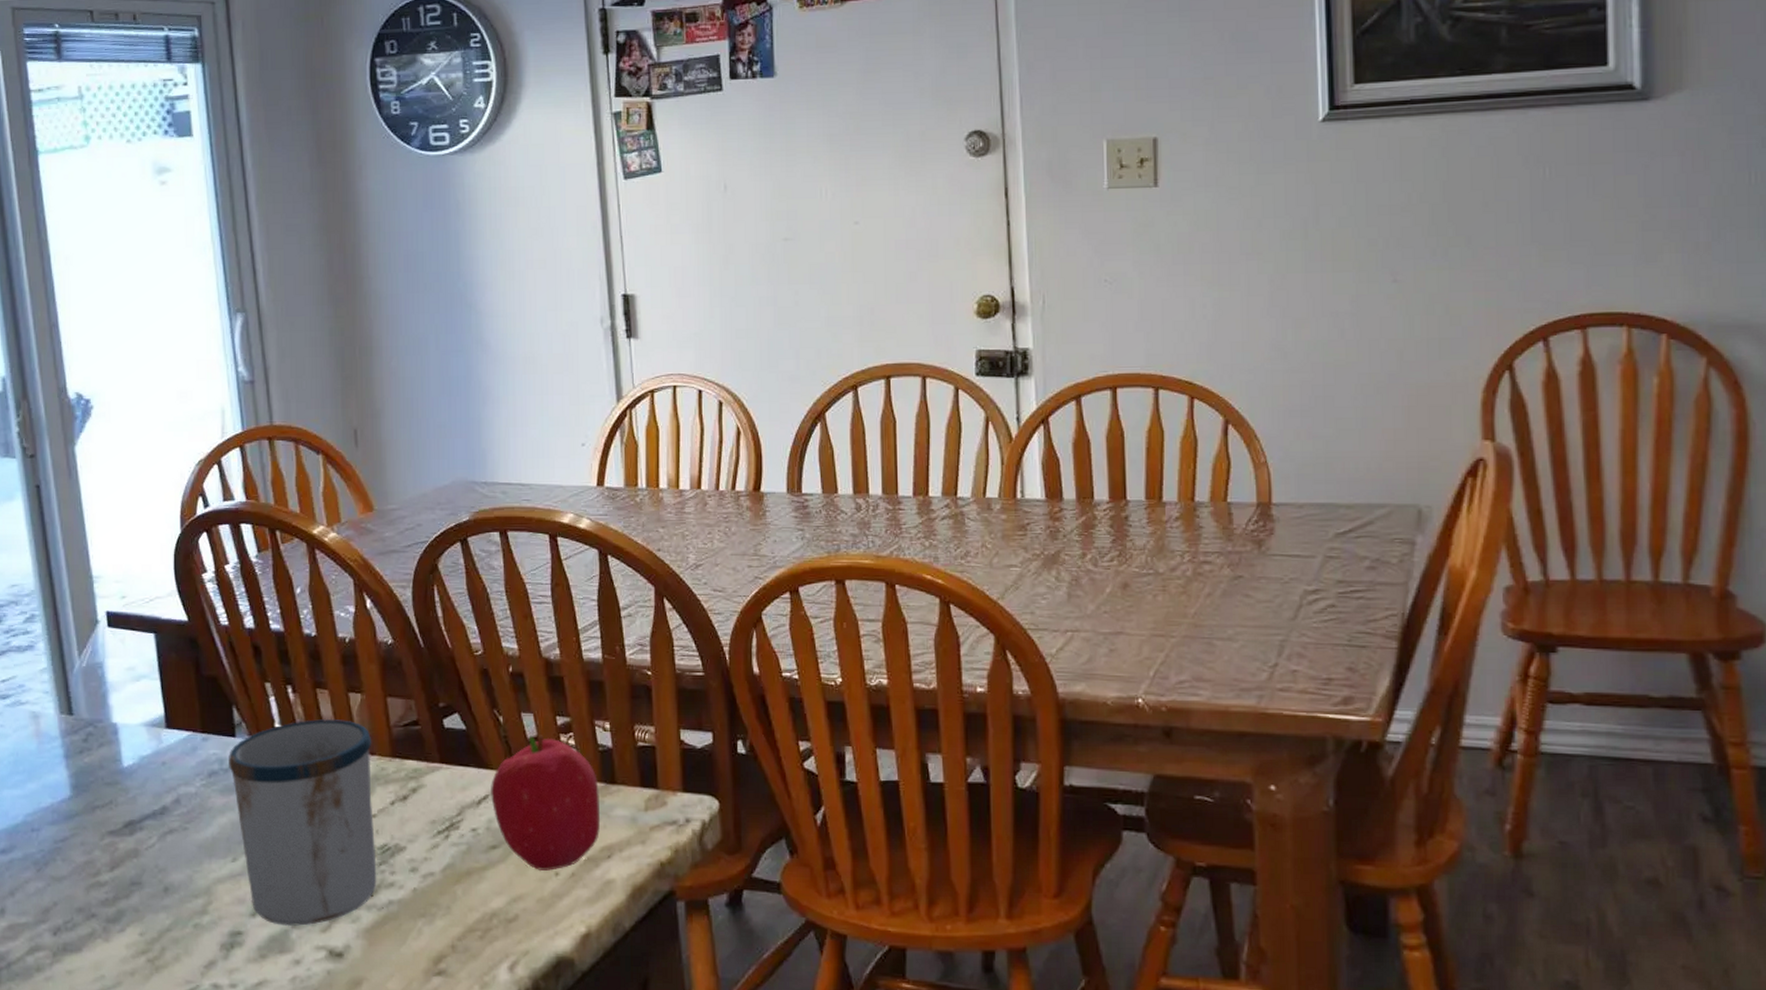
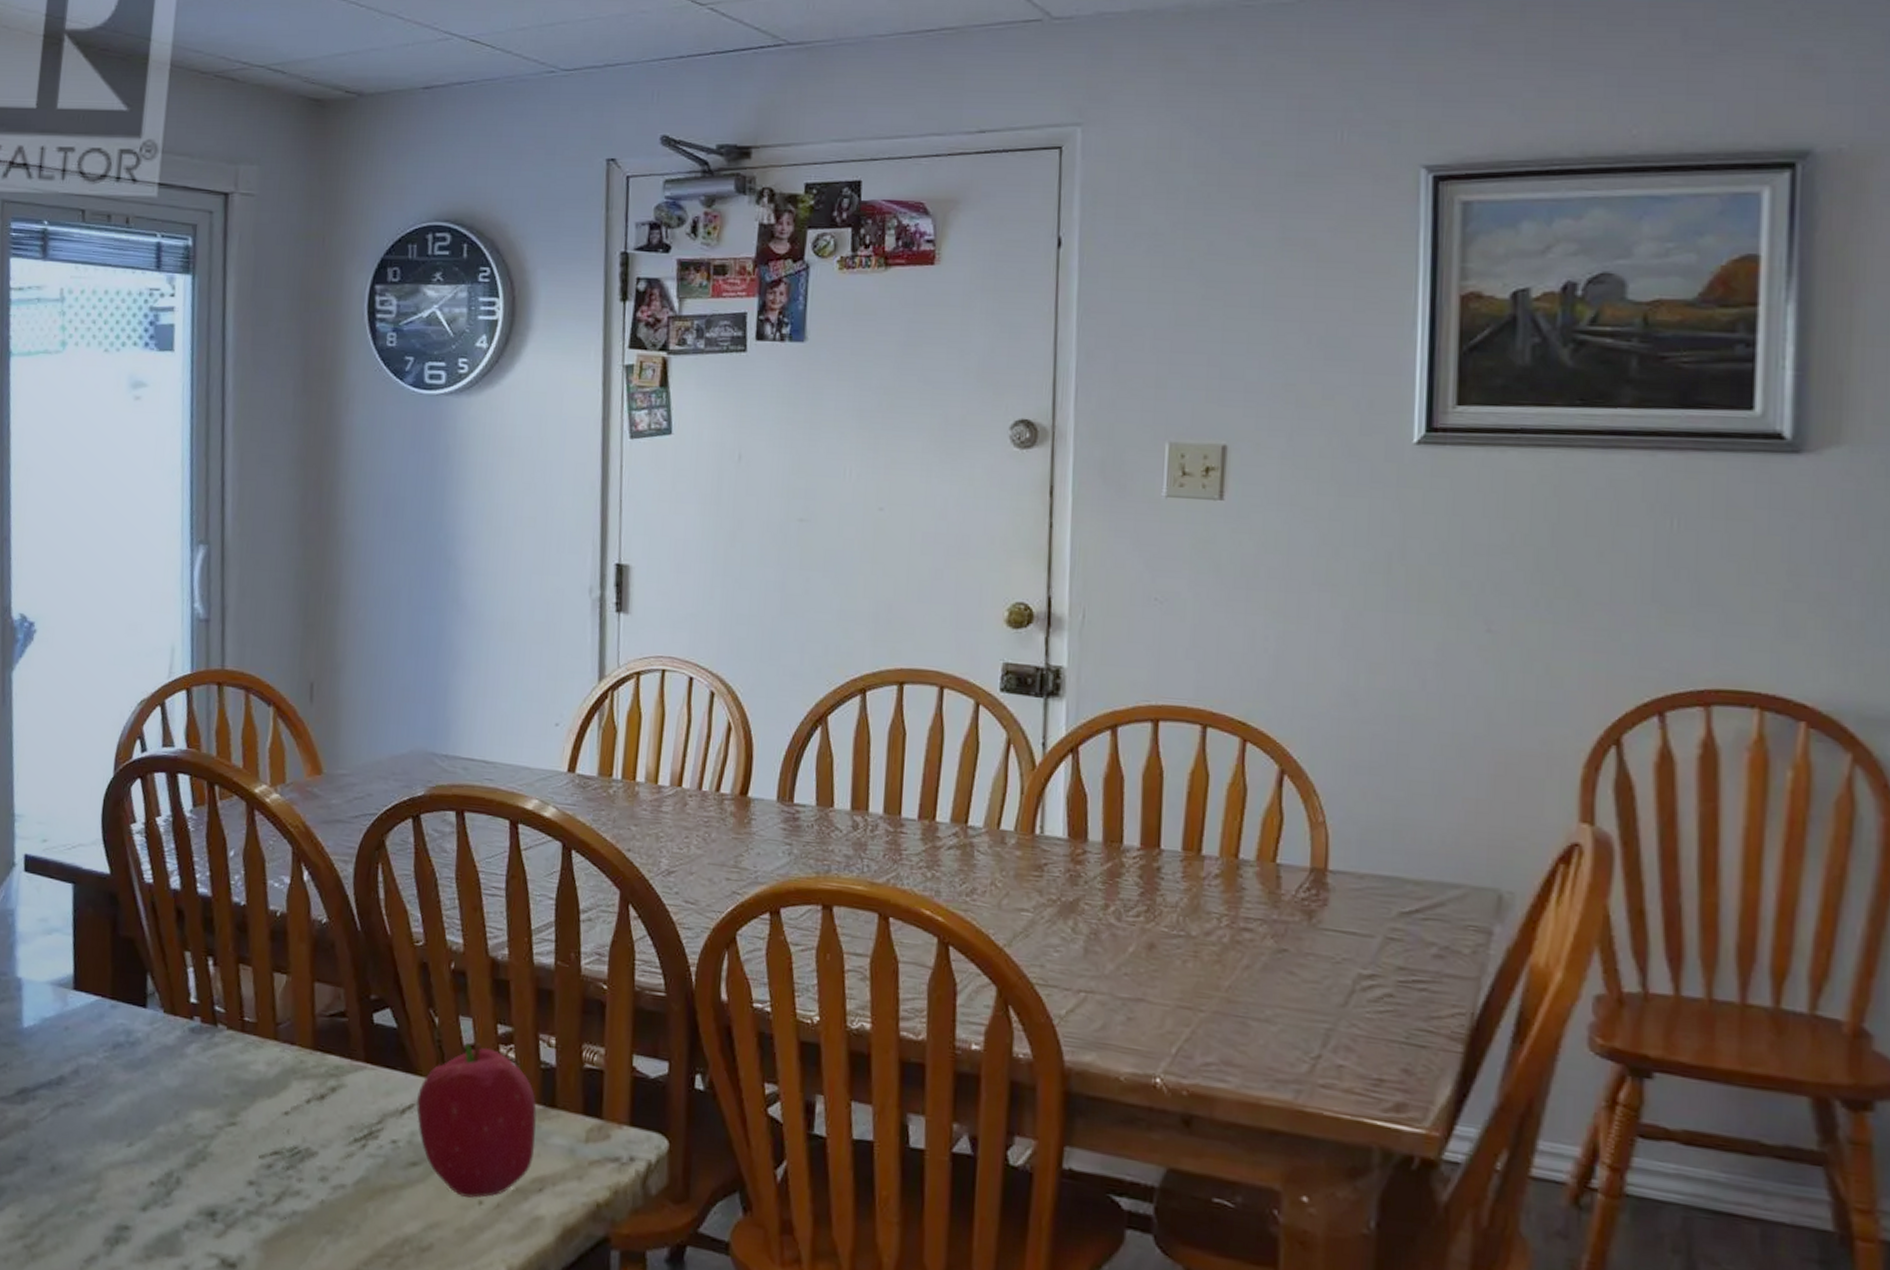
mug: present [229,718,377,927] -> none [135,998,293,1228]

